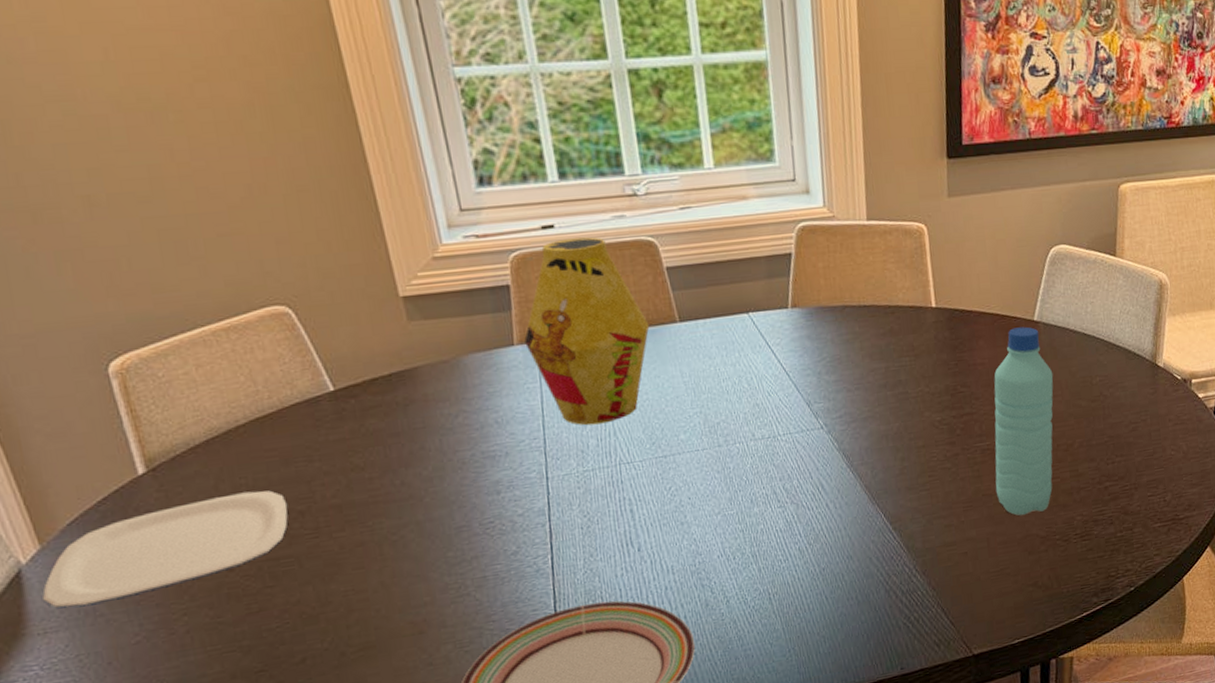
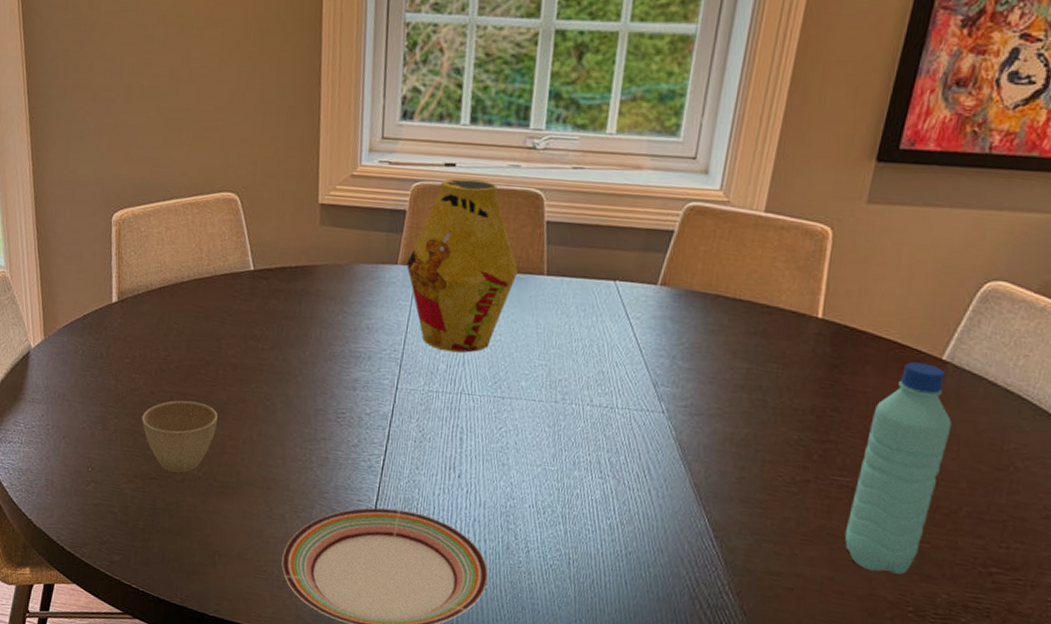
plate: present [43,490,288,609] -> none [37,332,201,393]
cup: none [223,562,333,656] -> present [142,400,218,473]

